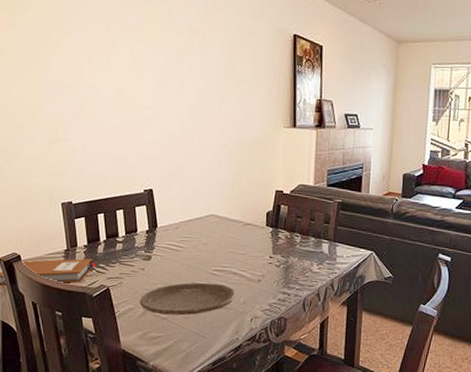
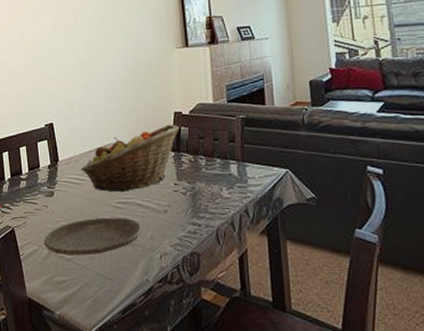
fruit basket: none [179,201,279,261] -> present [80,124,179,193]

